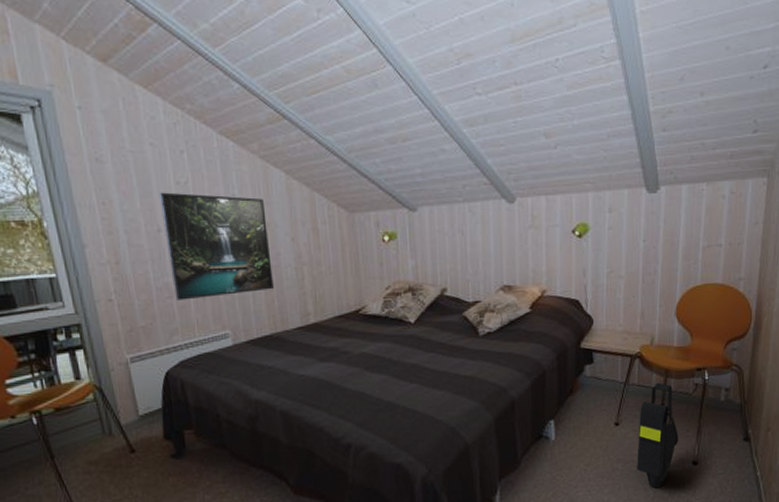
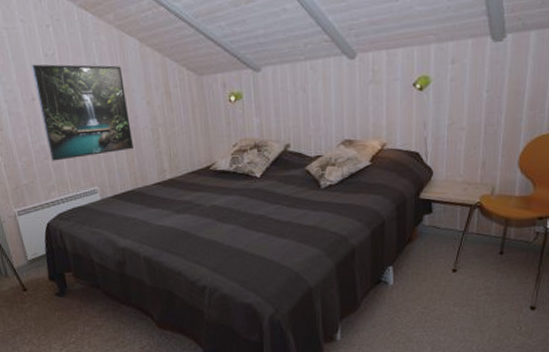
pouch: present [637,382,679,488] -> none [473,231,517,330]

